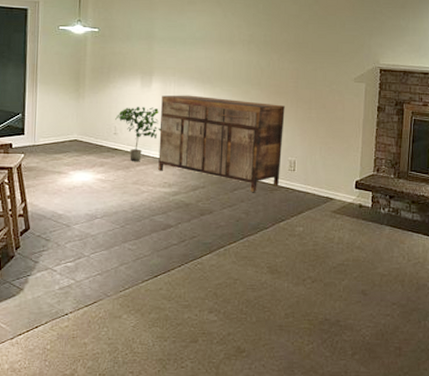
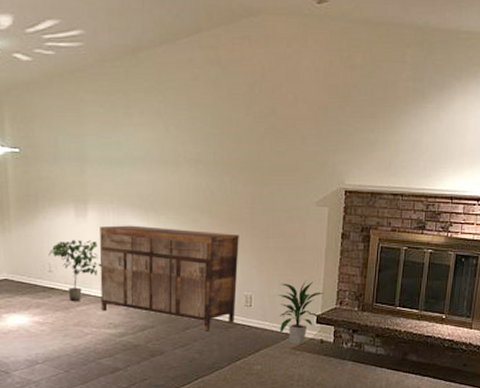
indoor plant: none [319,148,363,209] -> present [278,280,325,345]

